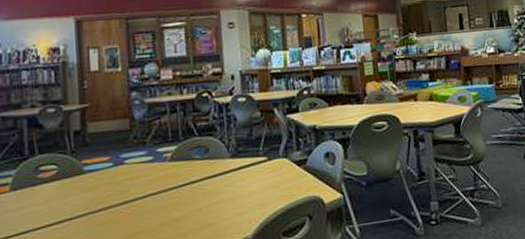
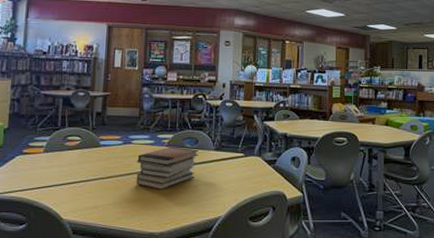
book stack: none [134,159,211,216] -> present [136,146,198,190]

